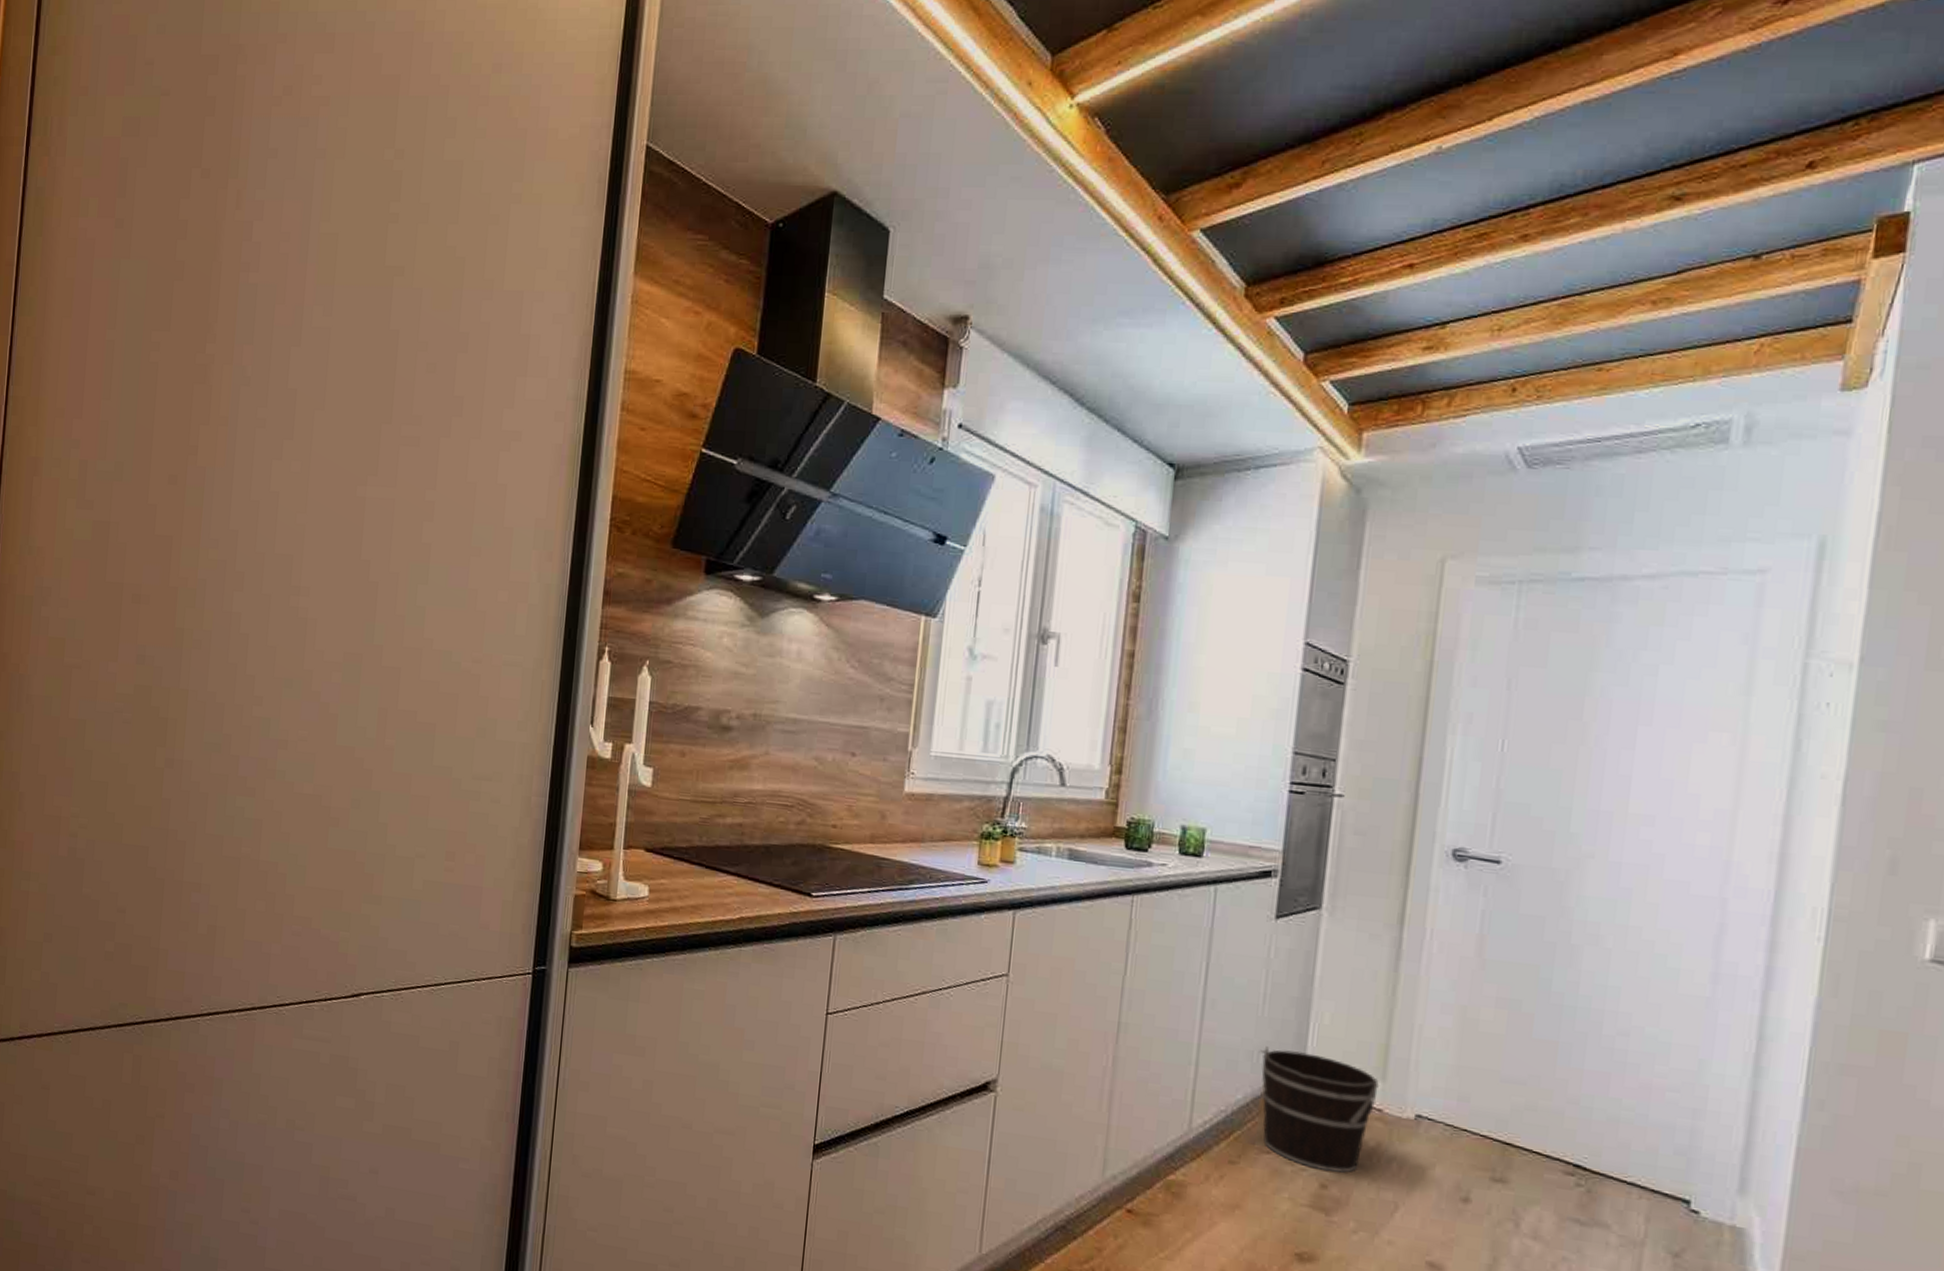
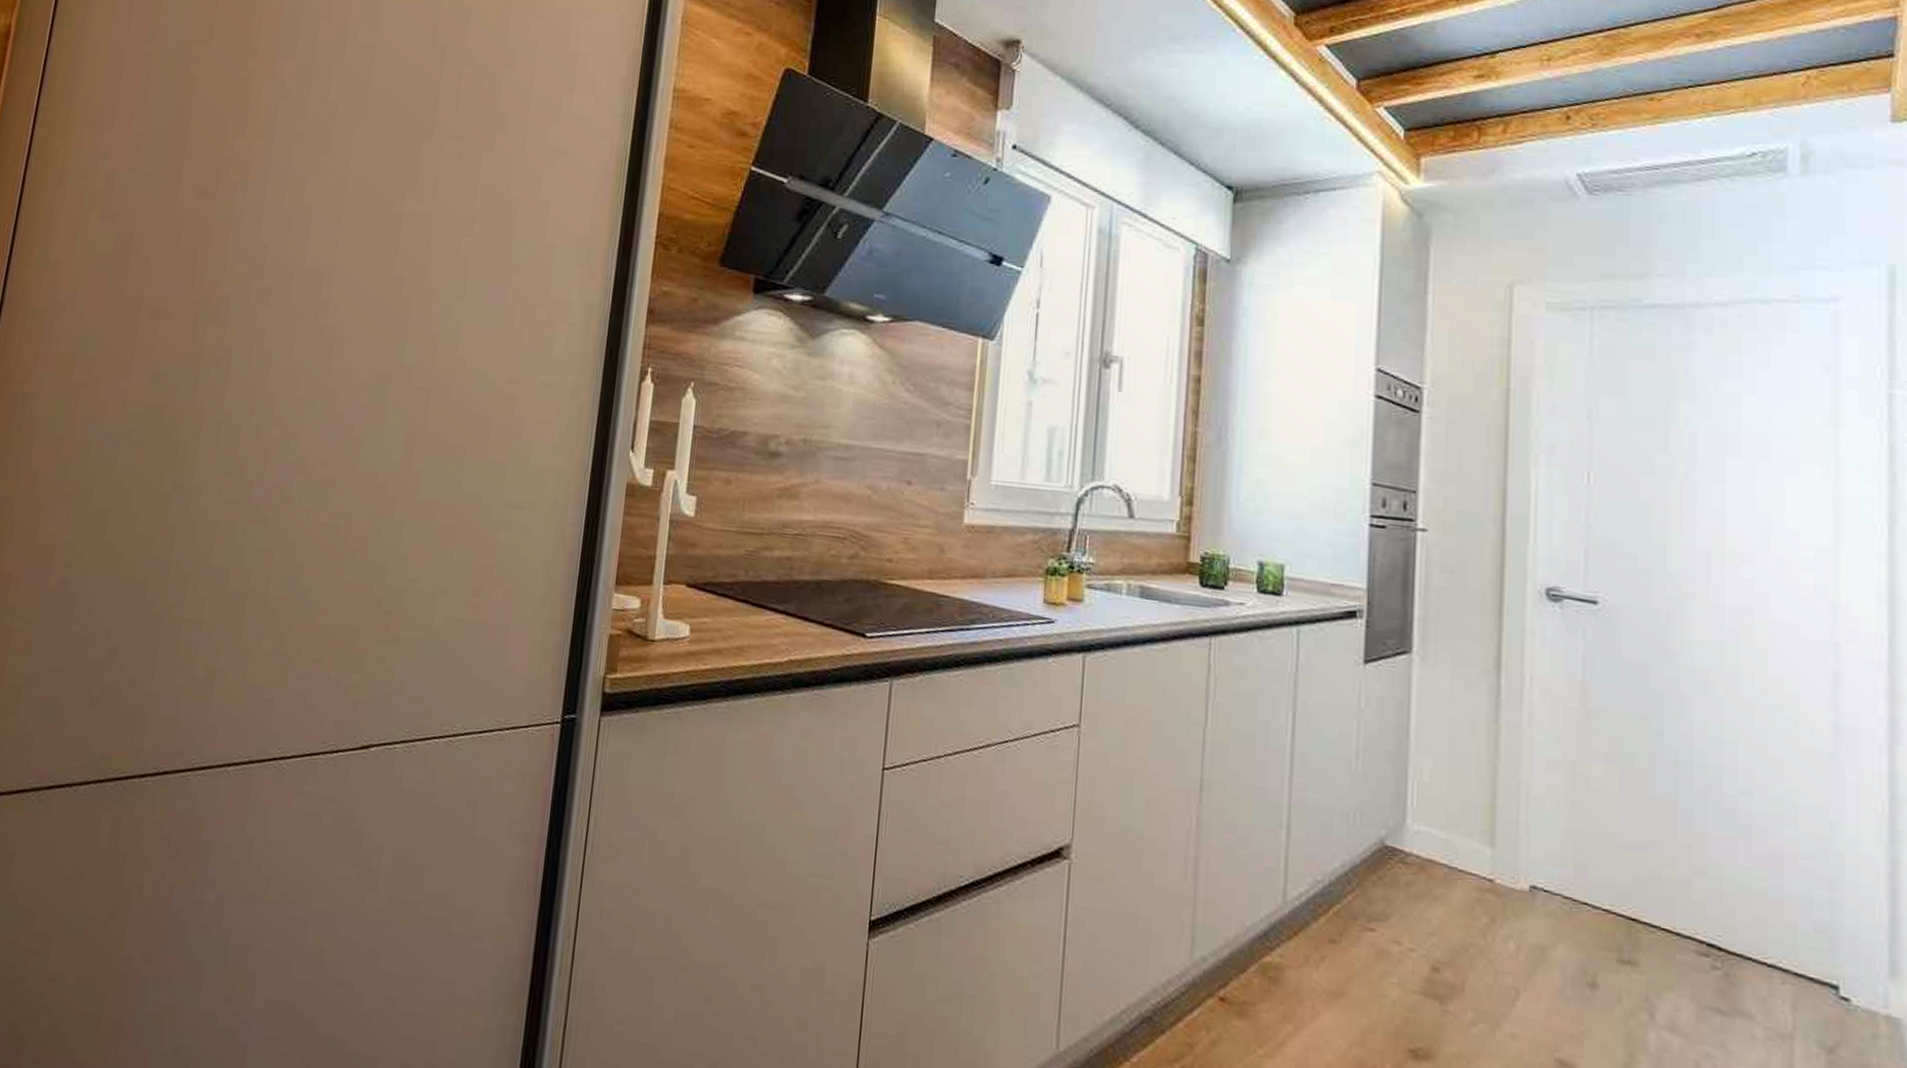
bucket: present [1259,1046,1380,1173] -> none [1355,807,1489,954]

